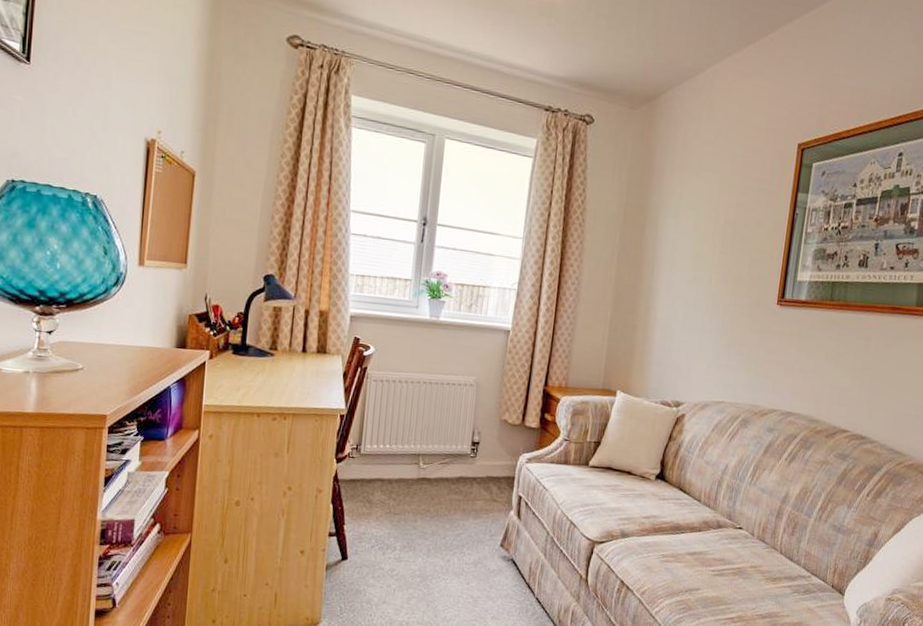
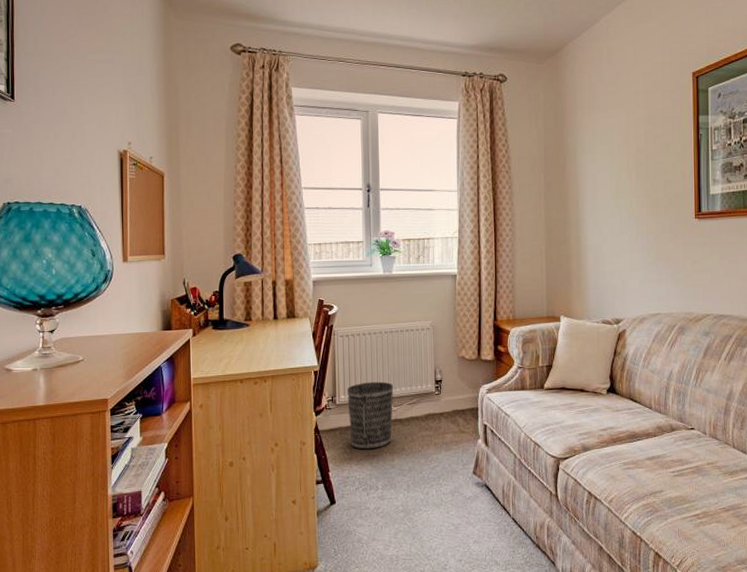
wastebasket: none [372,434,426,507] -> present [347,381,394,450]

